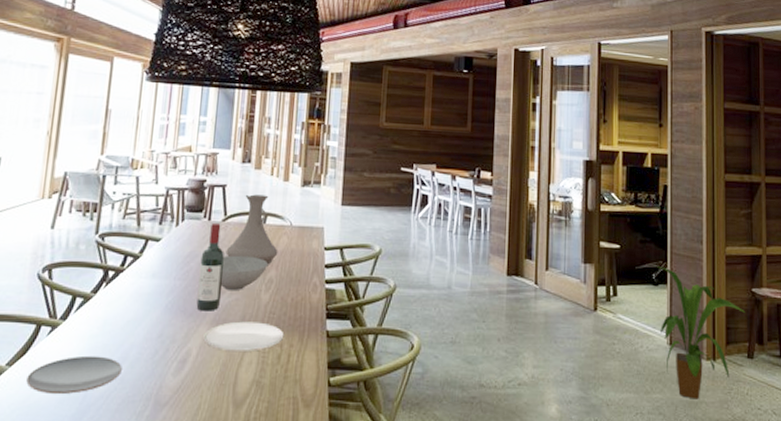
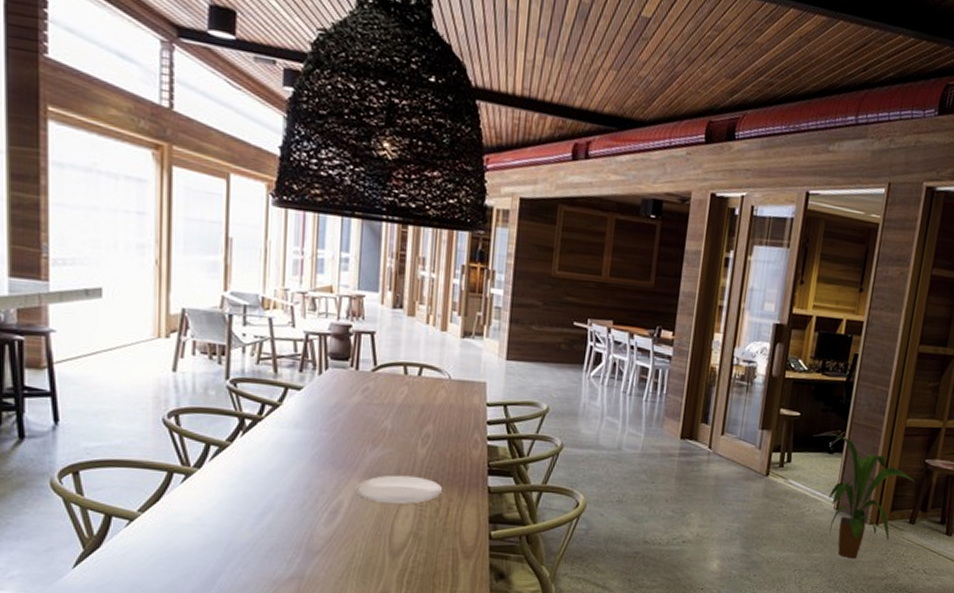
plate: present [26,355,122,395] -> none [163,504,268,541]
wine bottle: present [196,222,225,311] -> none [346,372,376,464]
bowl: present [220,255,267,291] -> none [372,407,424,445]
vase: present [226,194,278,265] -> none [377,343,436,419]

